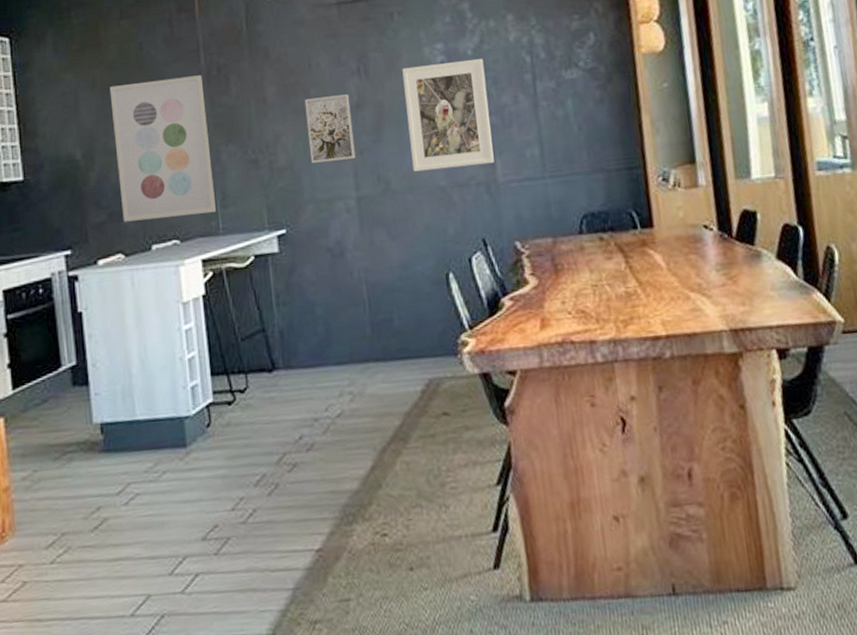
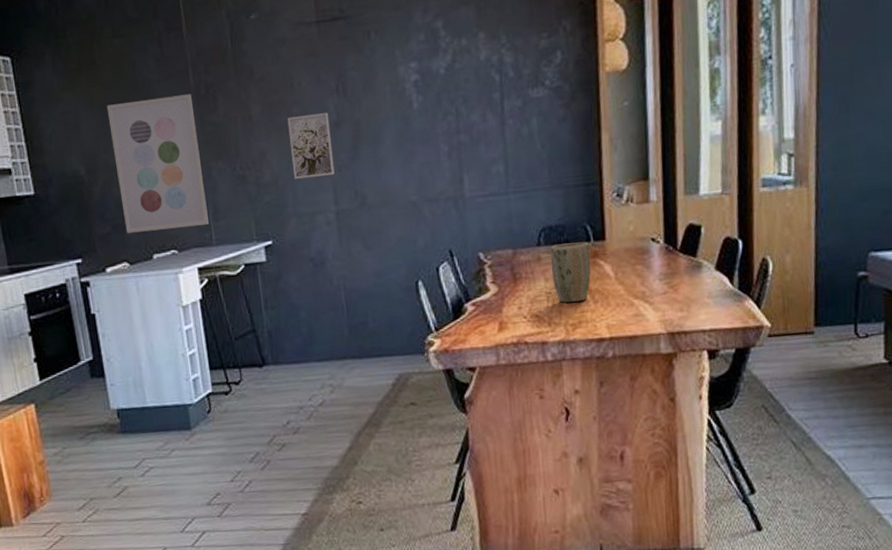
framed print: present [402,58,494,172] -> none [378,77,462,188]
plant pot: none [594,229,641,297] -> present [551,242,591,303]

